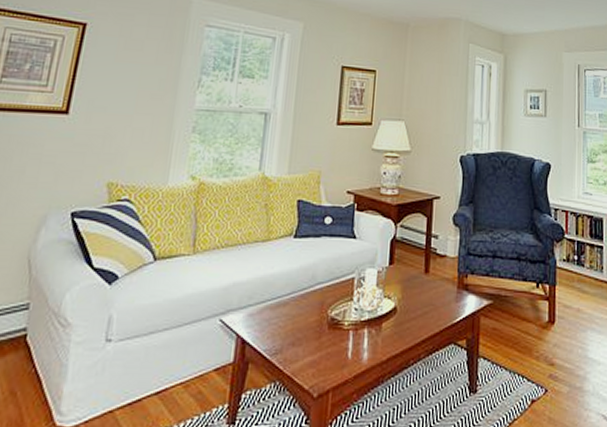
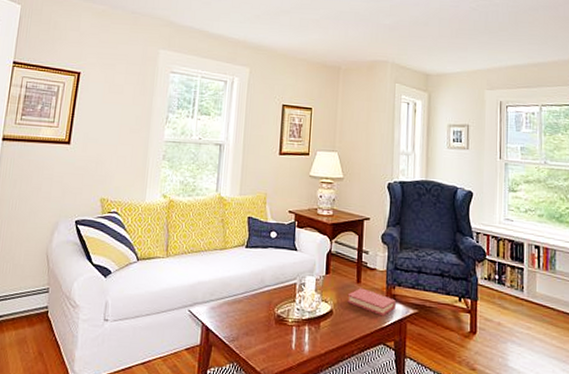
book: none [413,279,468,311] -> present [347,288,396,317]

